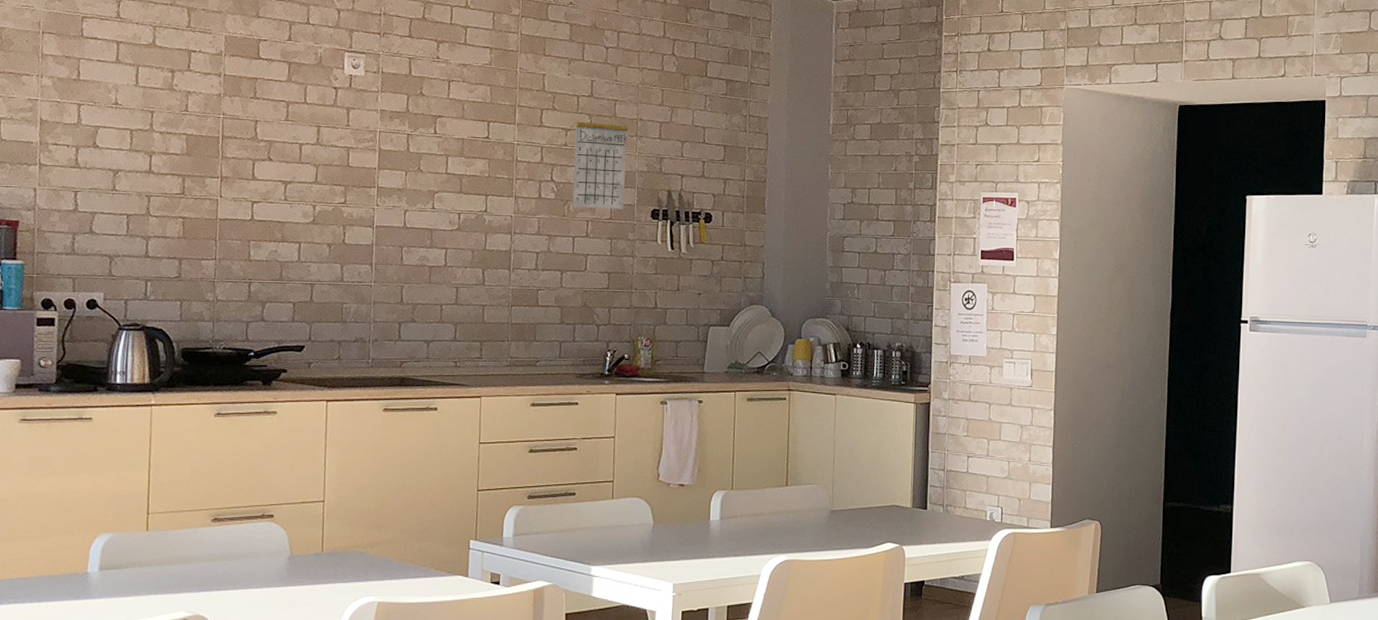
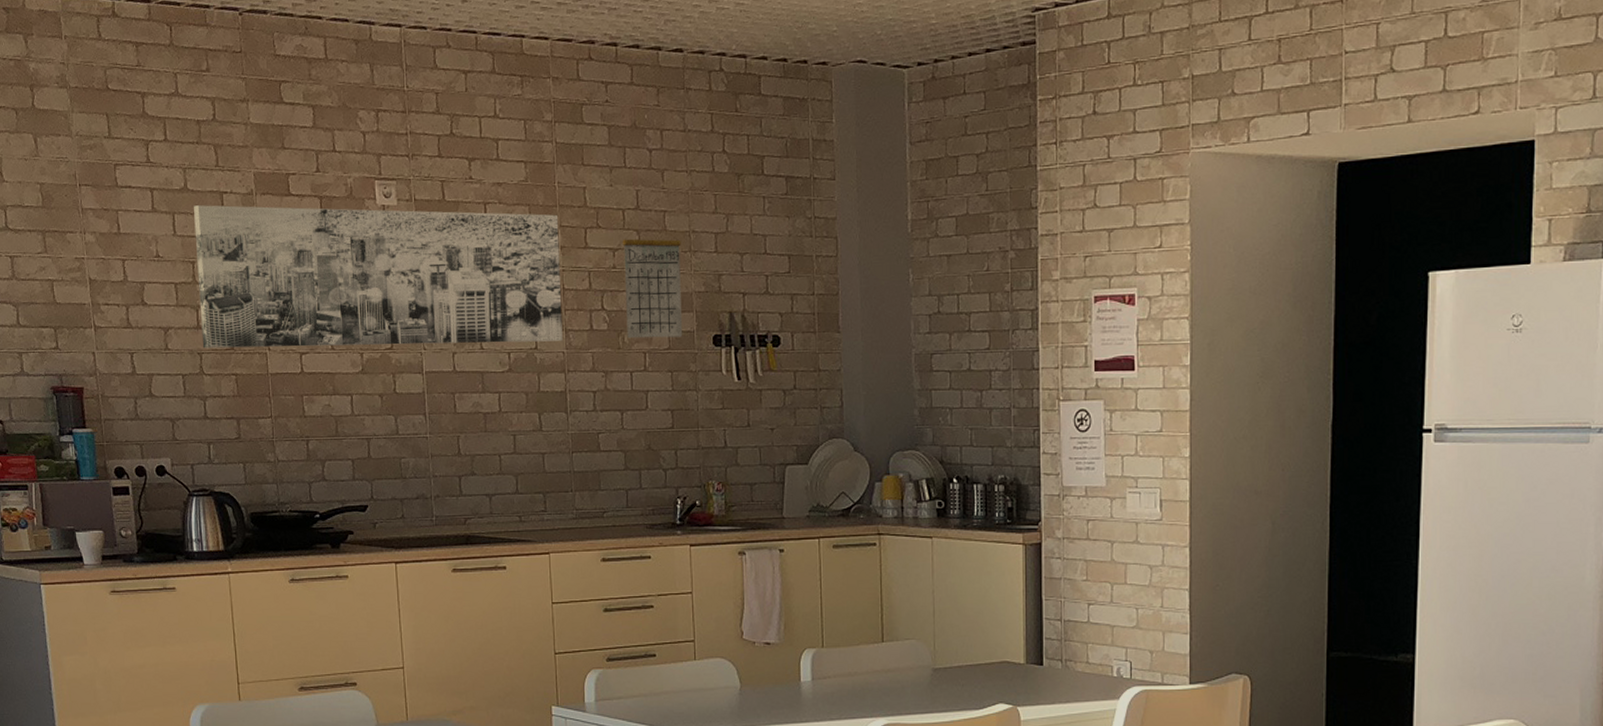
wall art: none [152,60,517,206] -> present [193,205,563,349]

